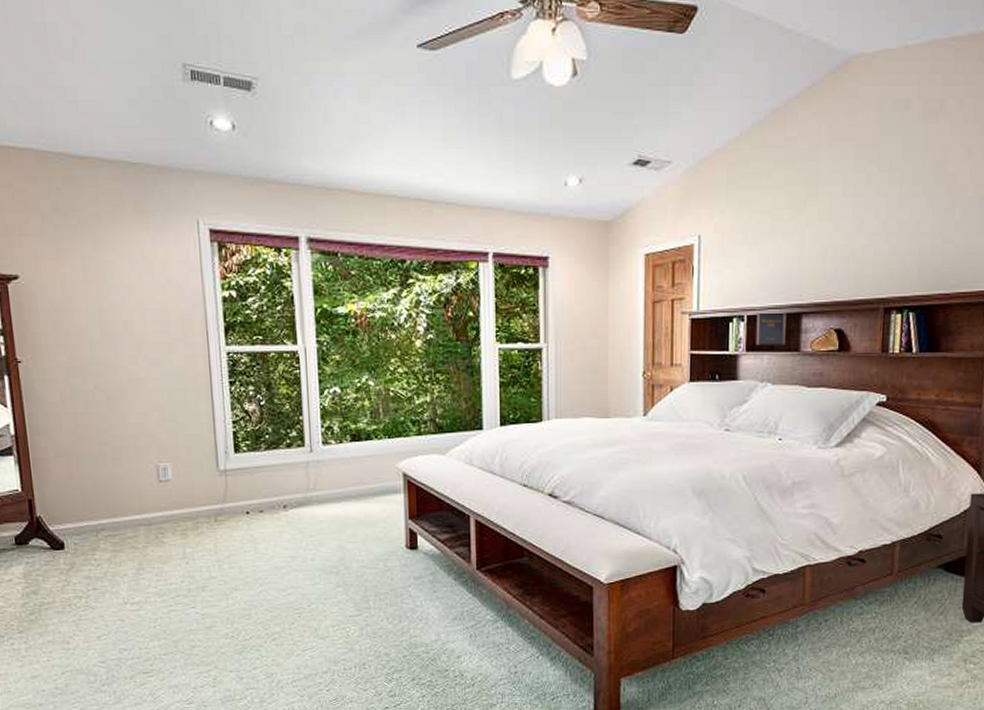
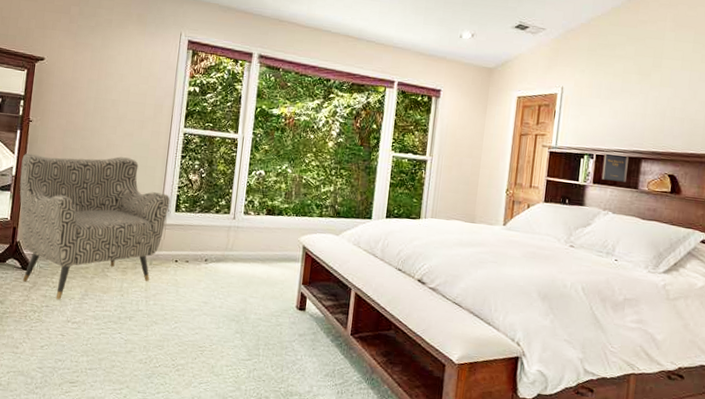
armchair: none [19,393,226,579] -> present [19,153,171,300]

